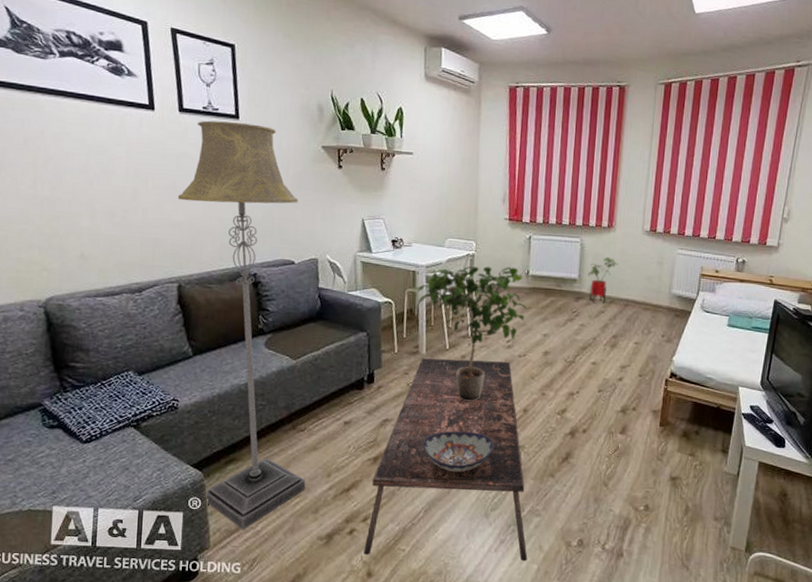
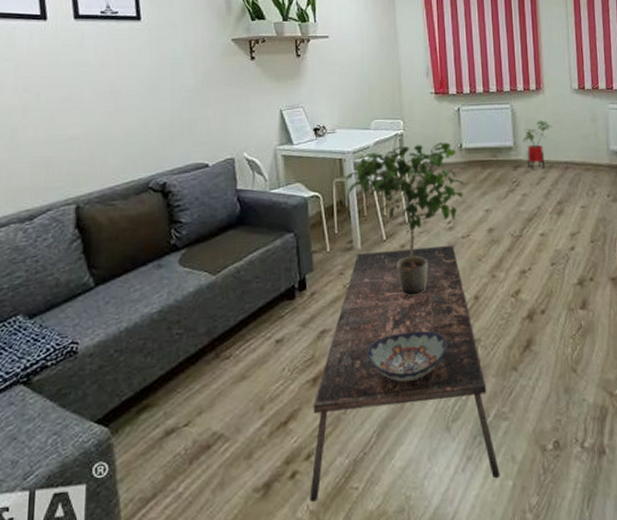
floor lamp: present [178,120,306,530] -> none [75,24,235,495]

